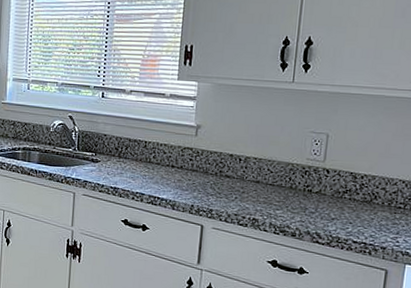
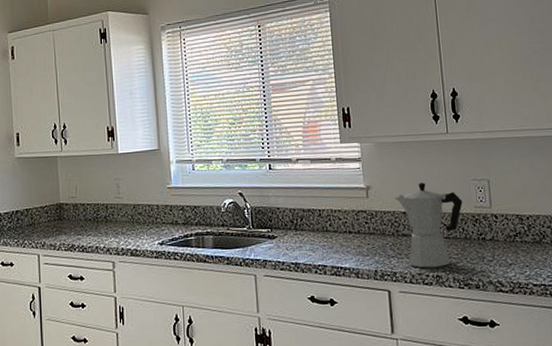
moka pot: none [224,128,295,212] -> present [394,182,463,268]

